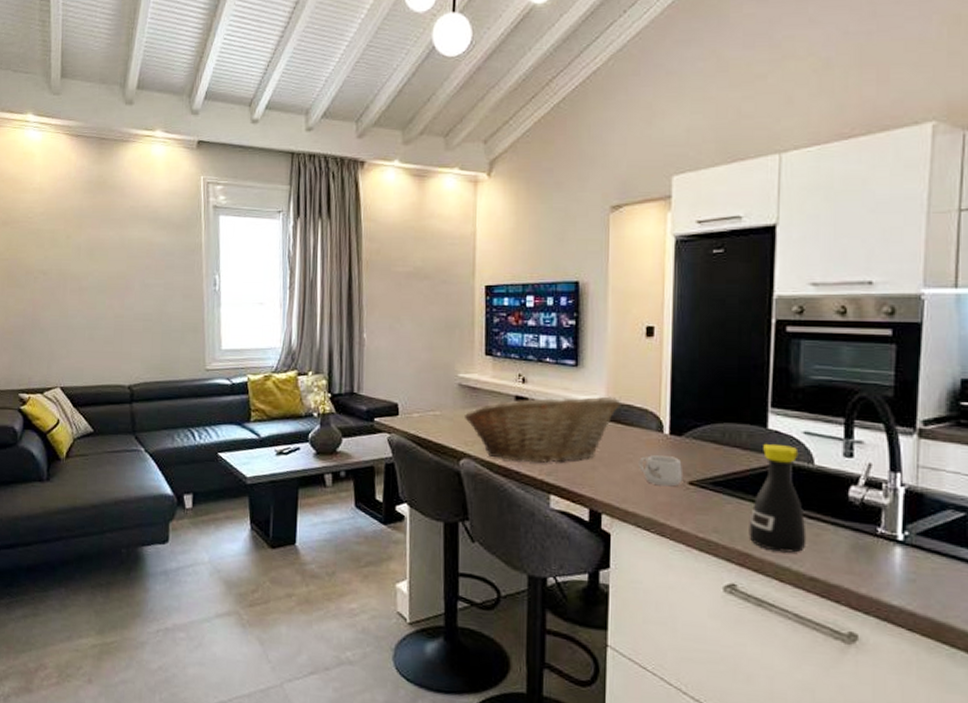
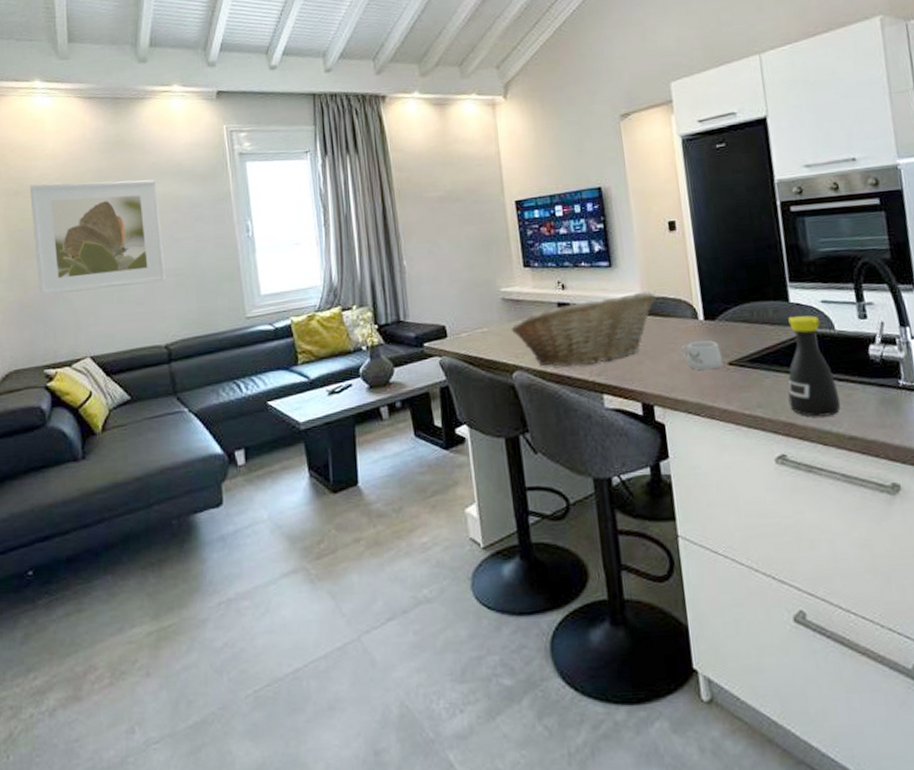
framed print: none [16,216,135,325] -> present [29,179,166,296]

